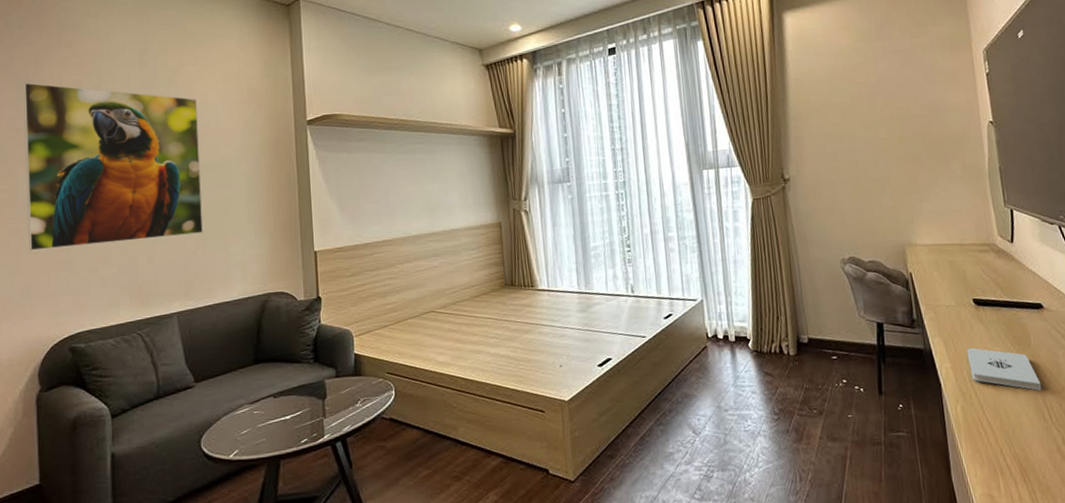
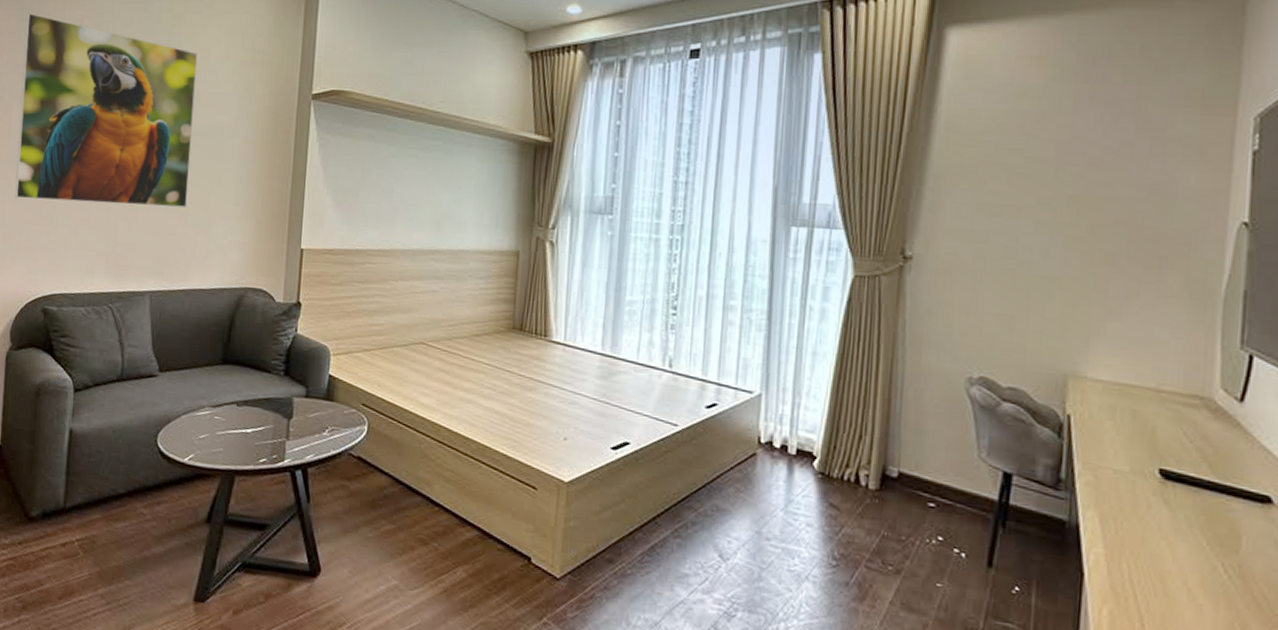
notepad: present [967,347,1042,391] -> none [1134,534,1245,618]

